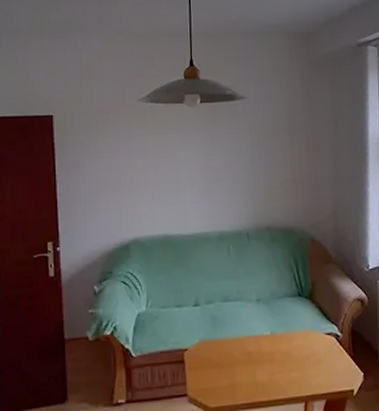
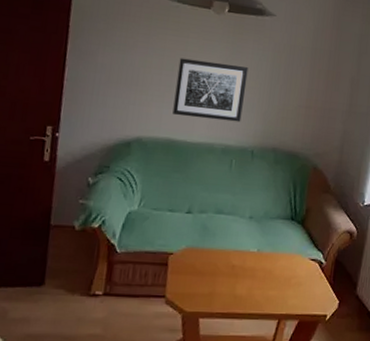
wall art: none [162,152,231,211] -> present [172,57,249,122]

